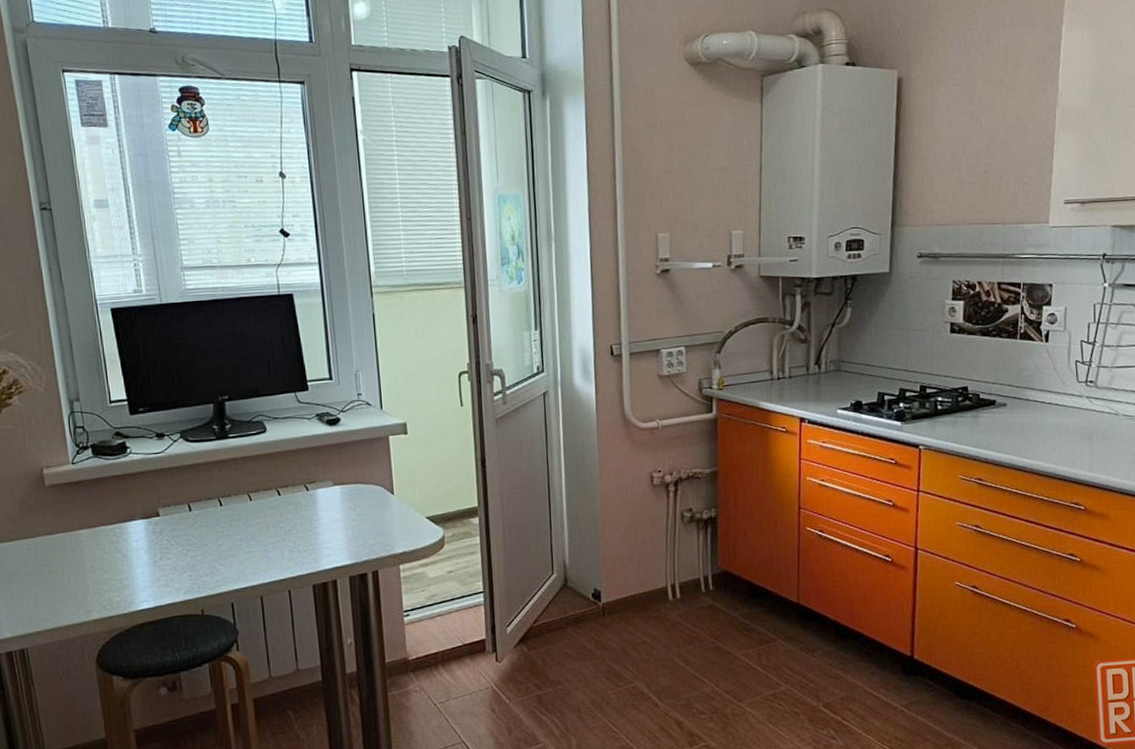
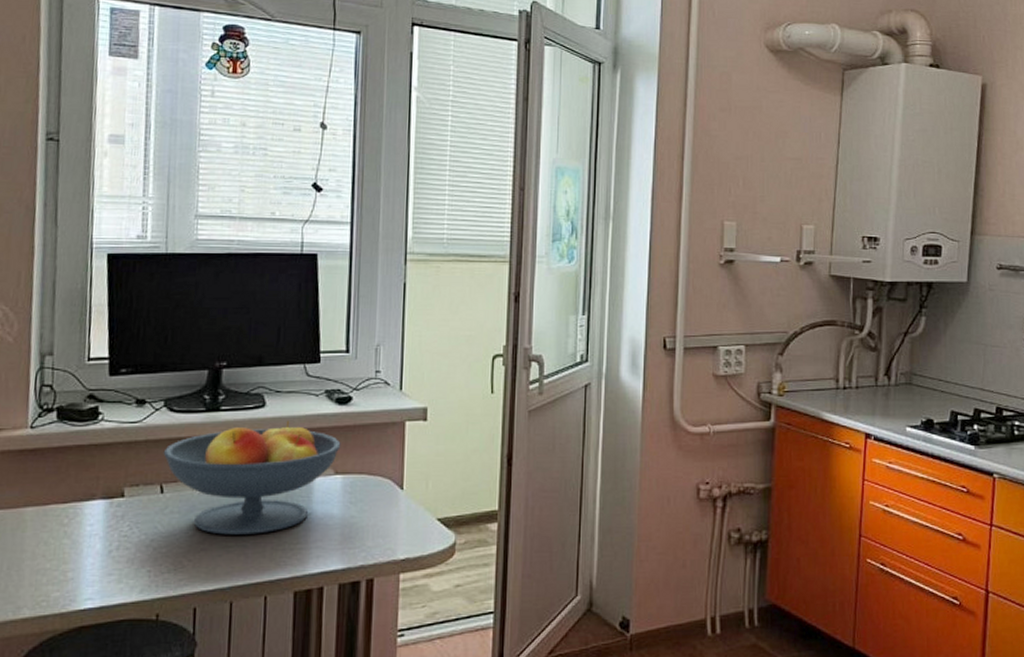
fruit bowl: none [186,442,336,542] -> present [163,420,341,535]

